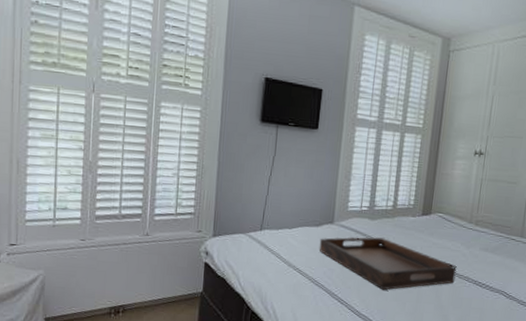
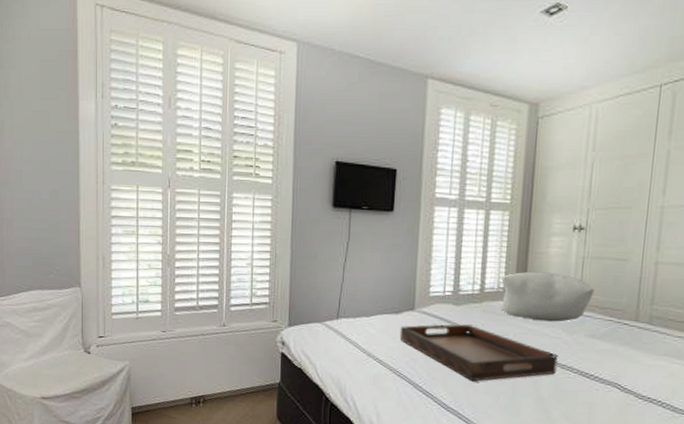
pillow: none [411,190,489,237] -> present [501,271,594,322]

